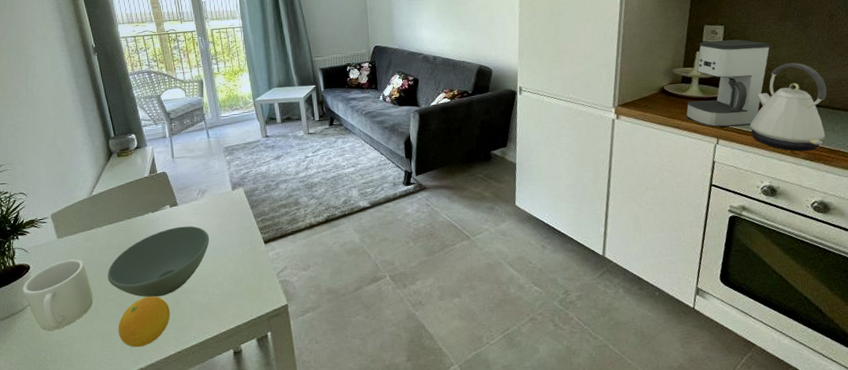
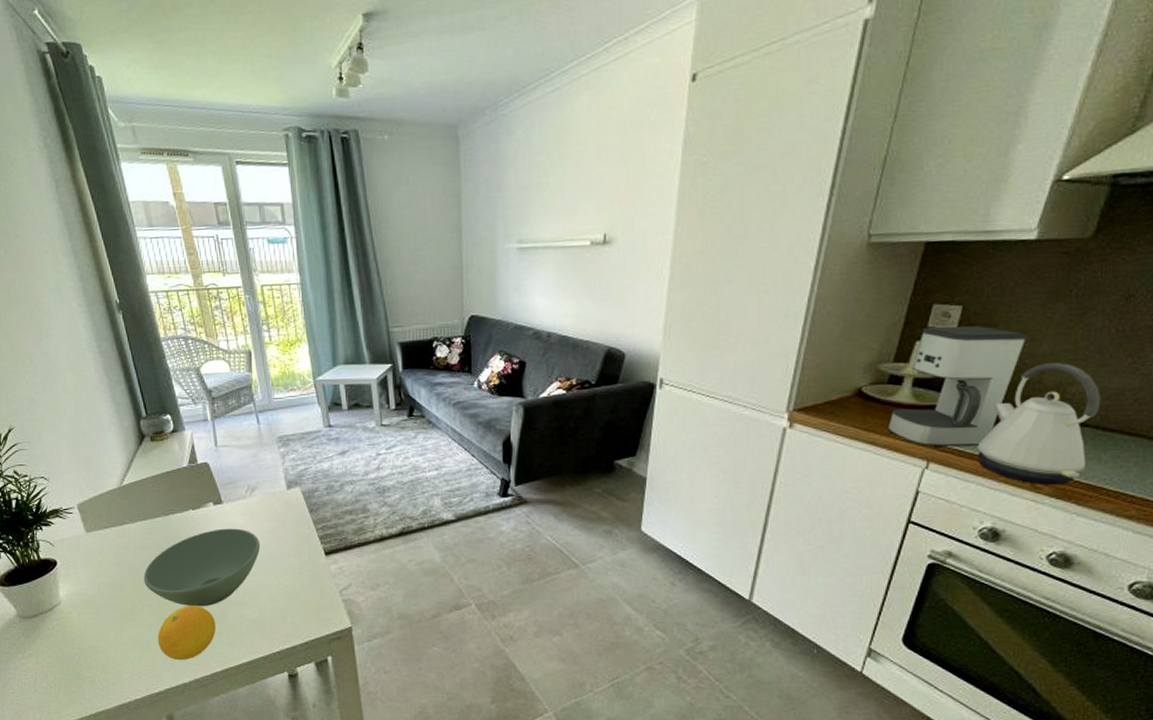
mug: present [22,259,94,331] -> none [50,557,129,634]

